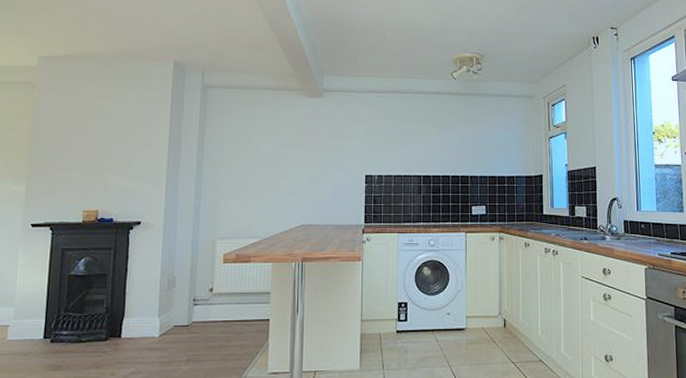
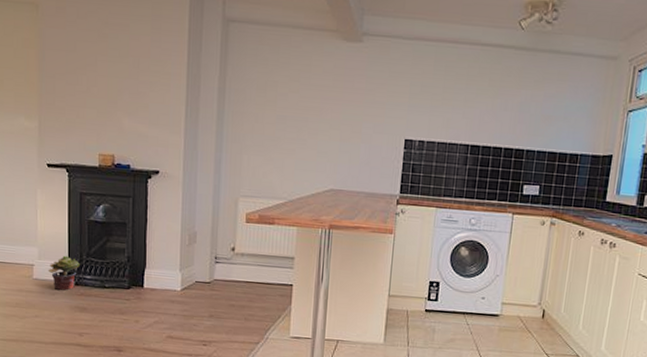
potted plant: none [23,313,58,349] -> present [47,255,81,291]

